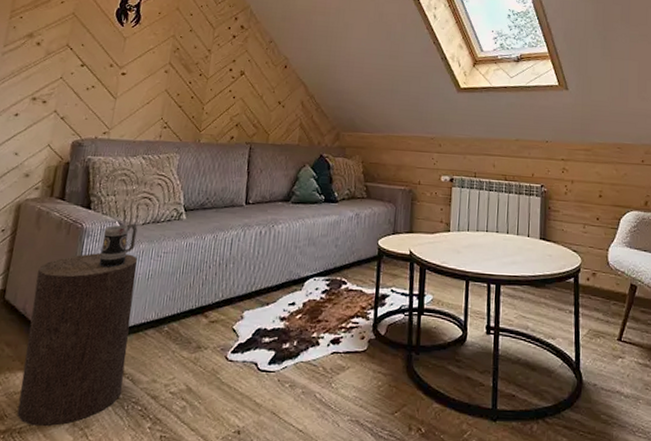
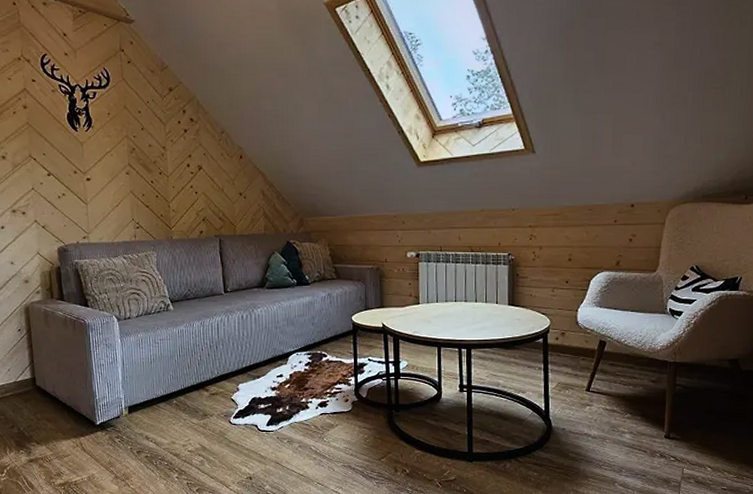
stool: present [17,253,138,427] -> none [57,343,149,480]
mug: present [98,223,138,268] -> none [104,316,134,355]

